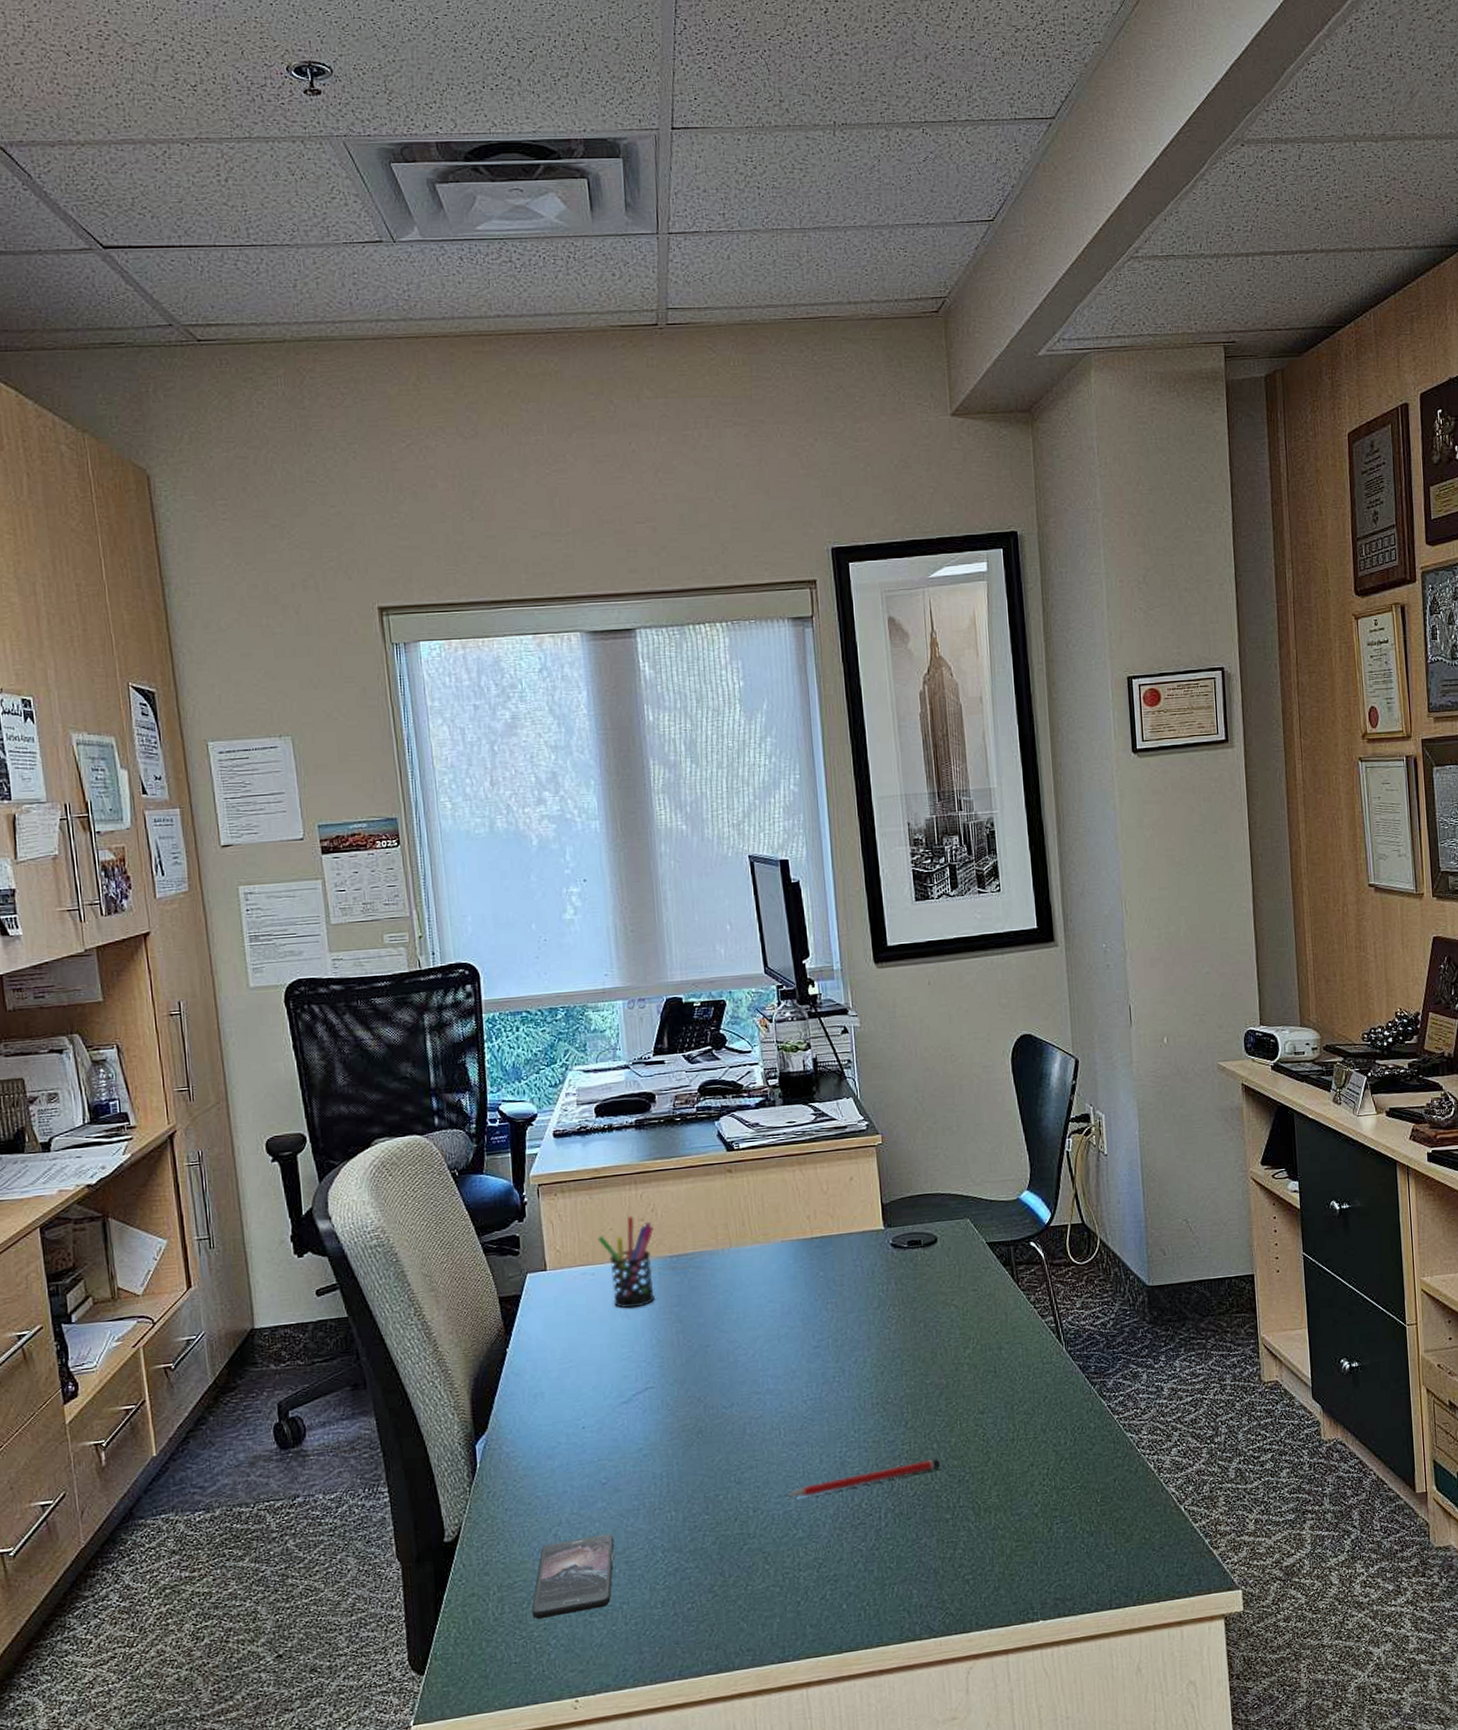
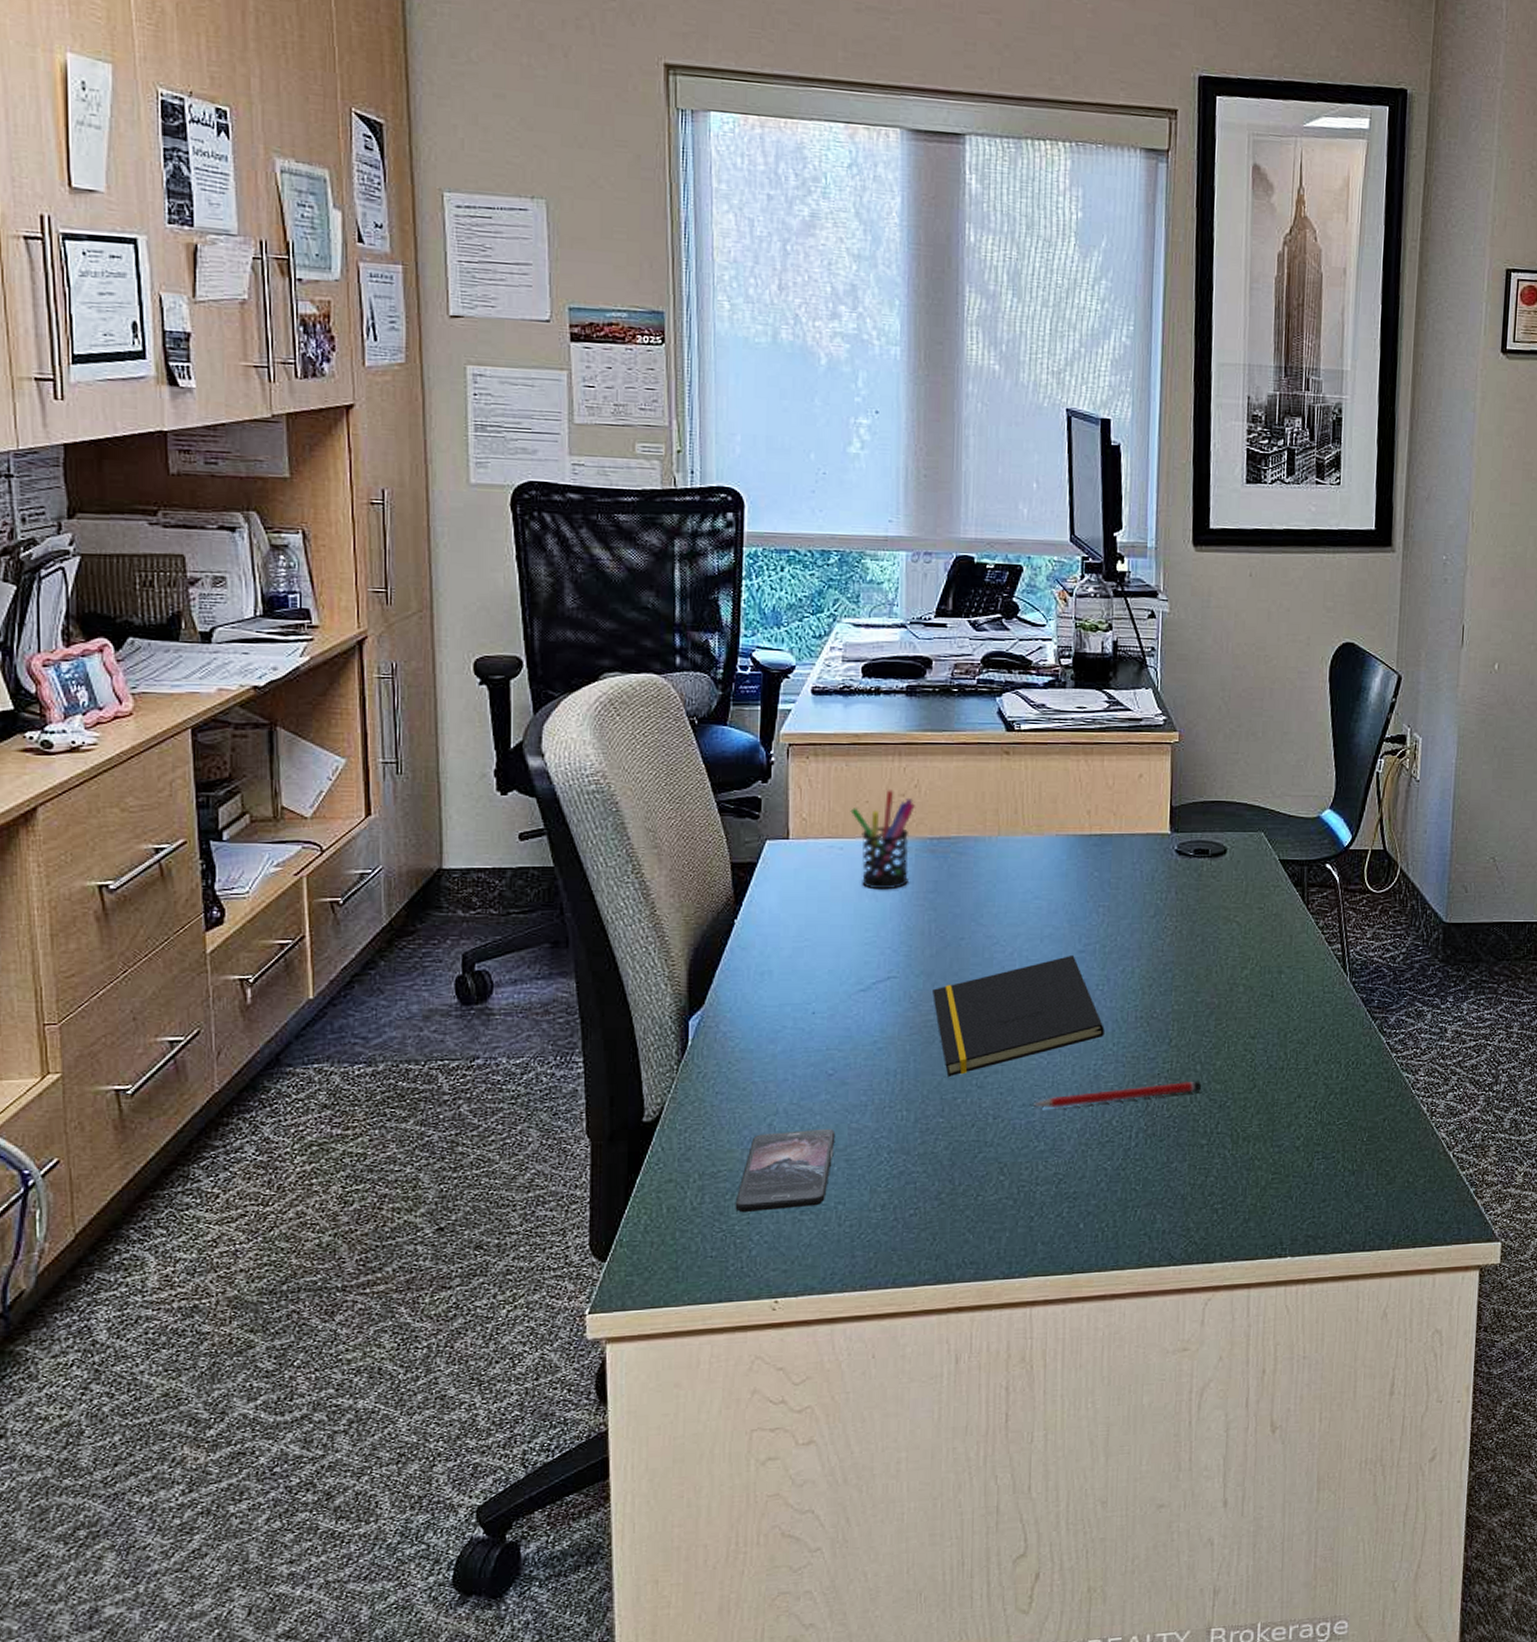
notepad: none [687,1352,845,1475] -> present [933,956,1104,1076]

